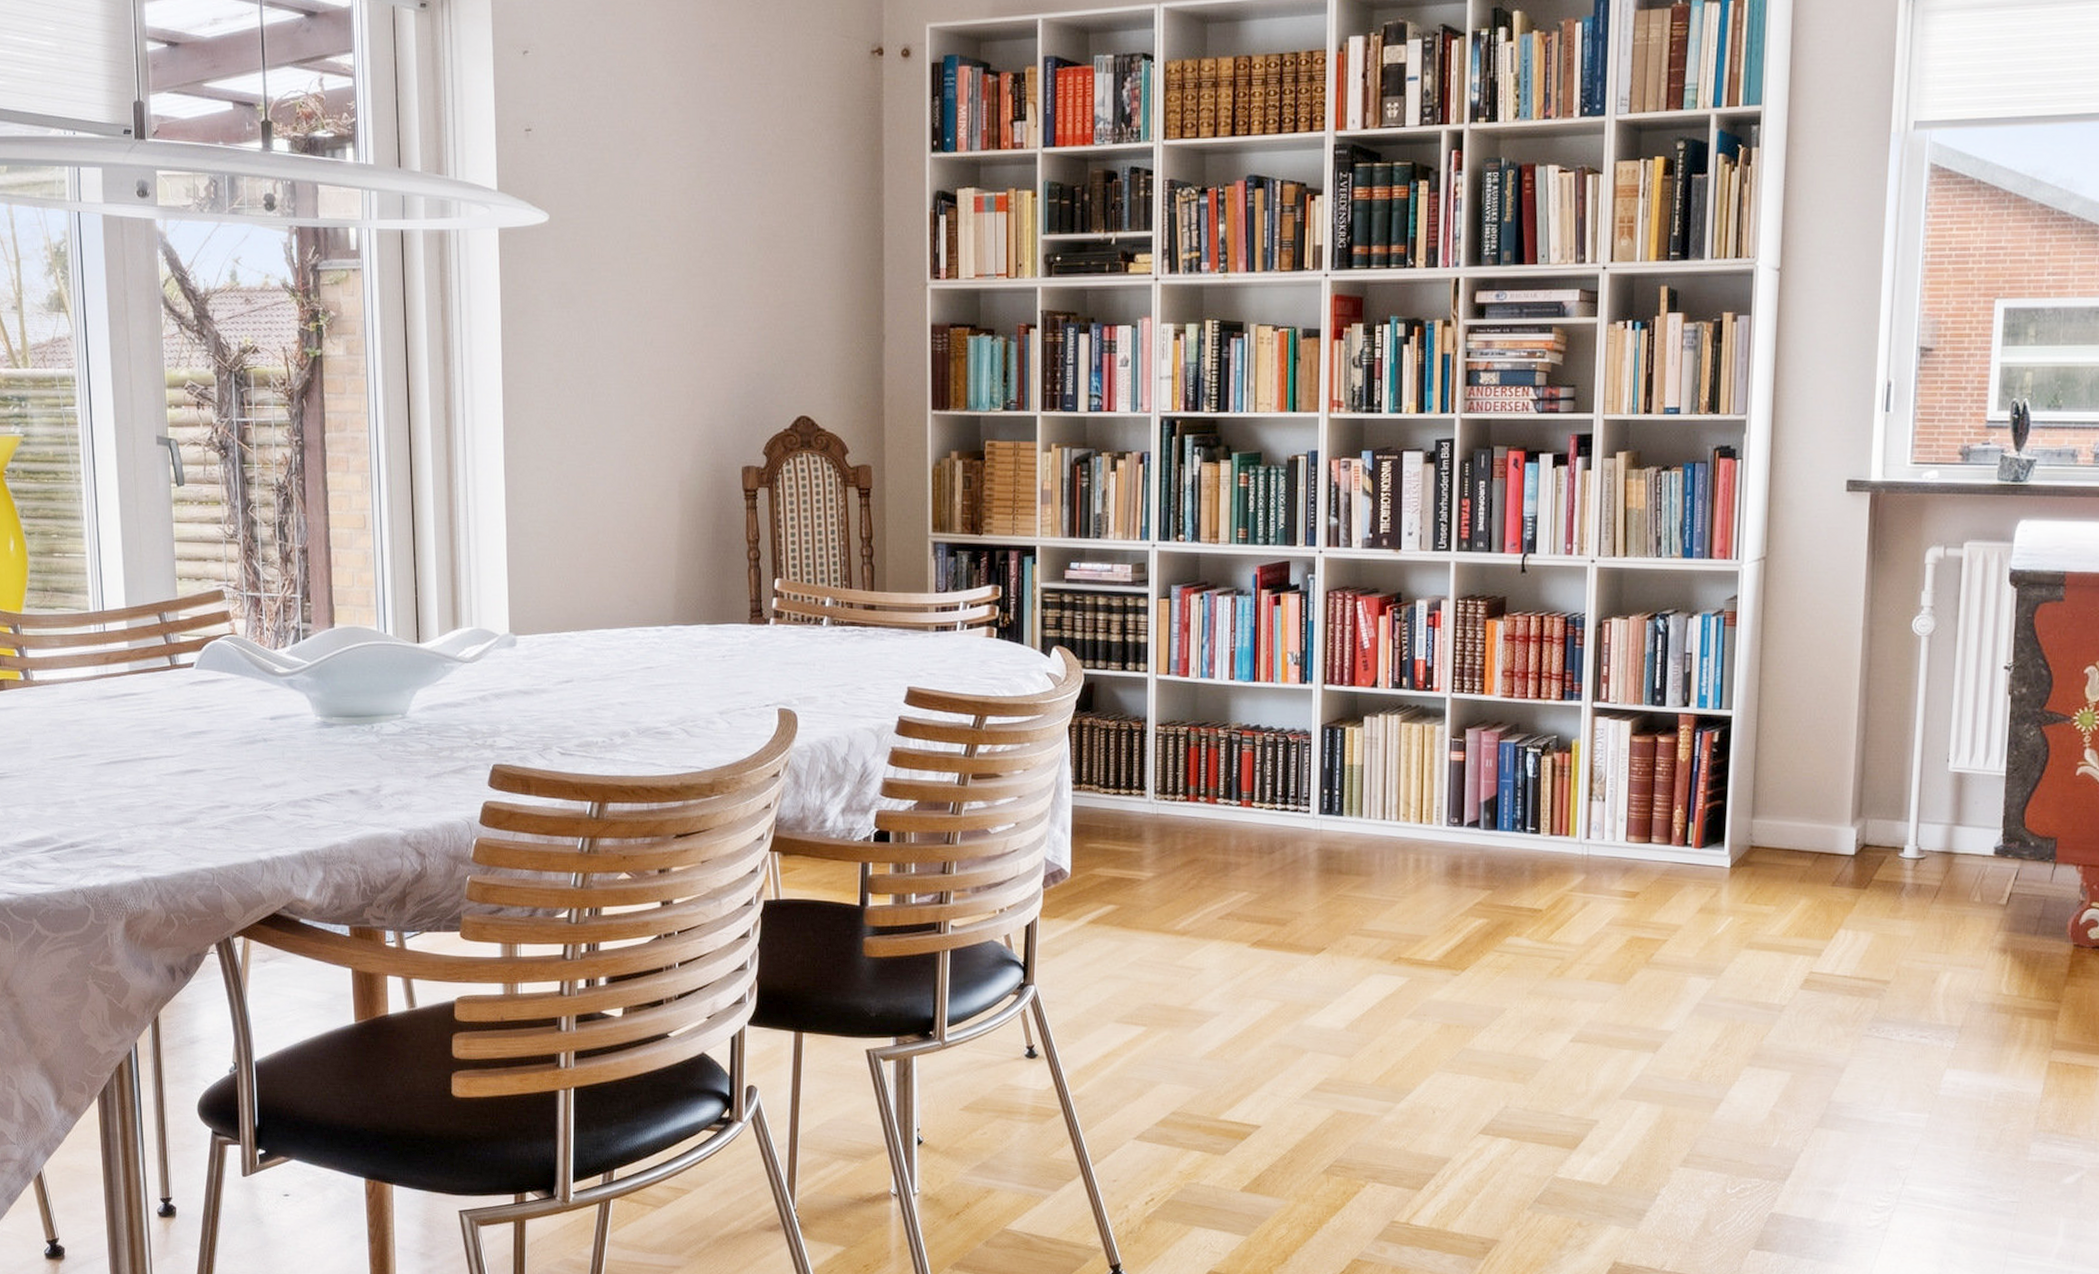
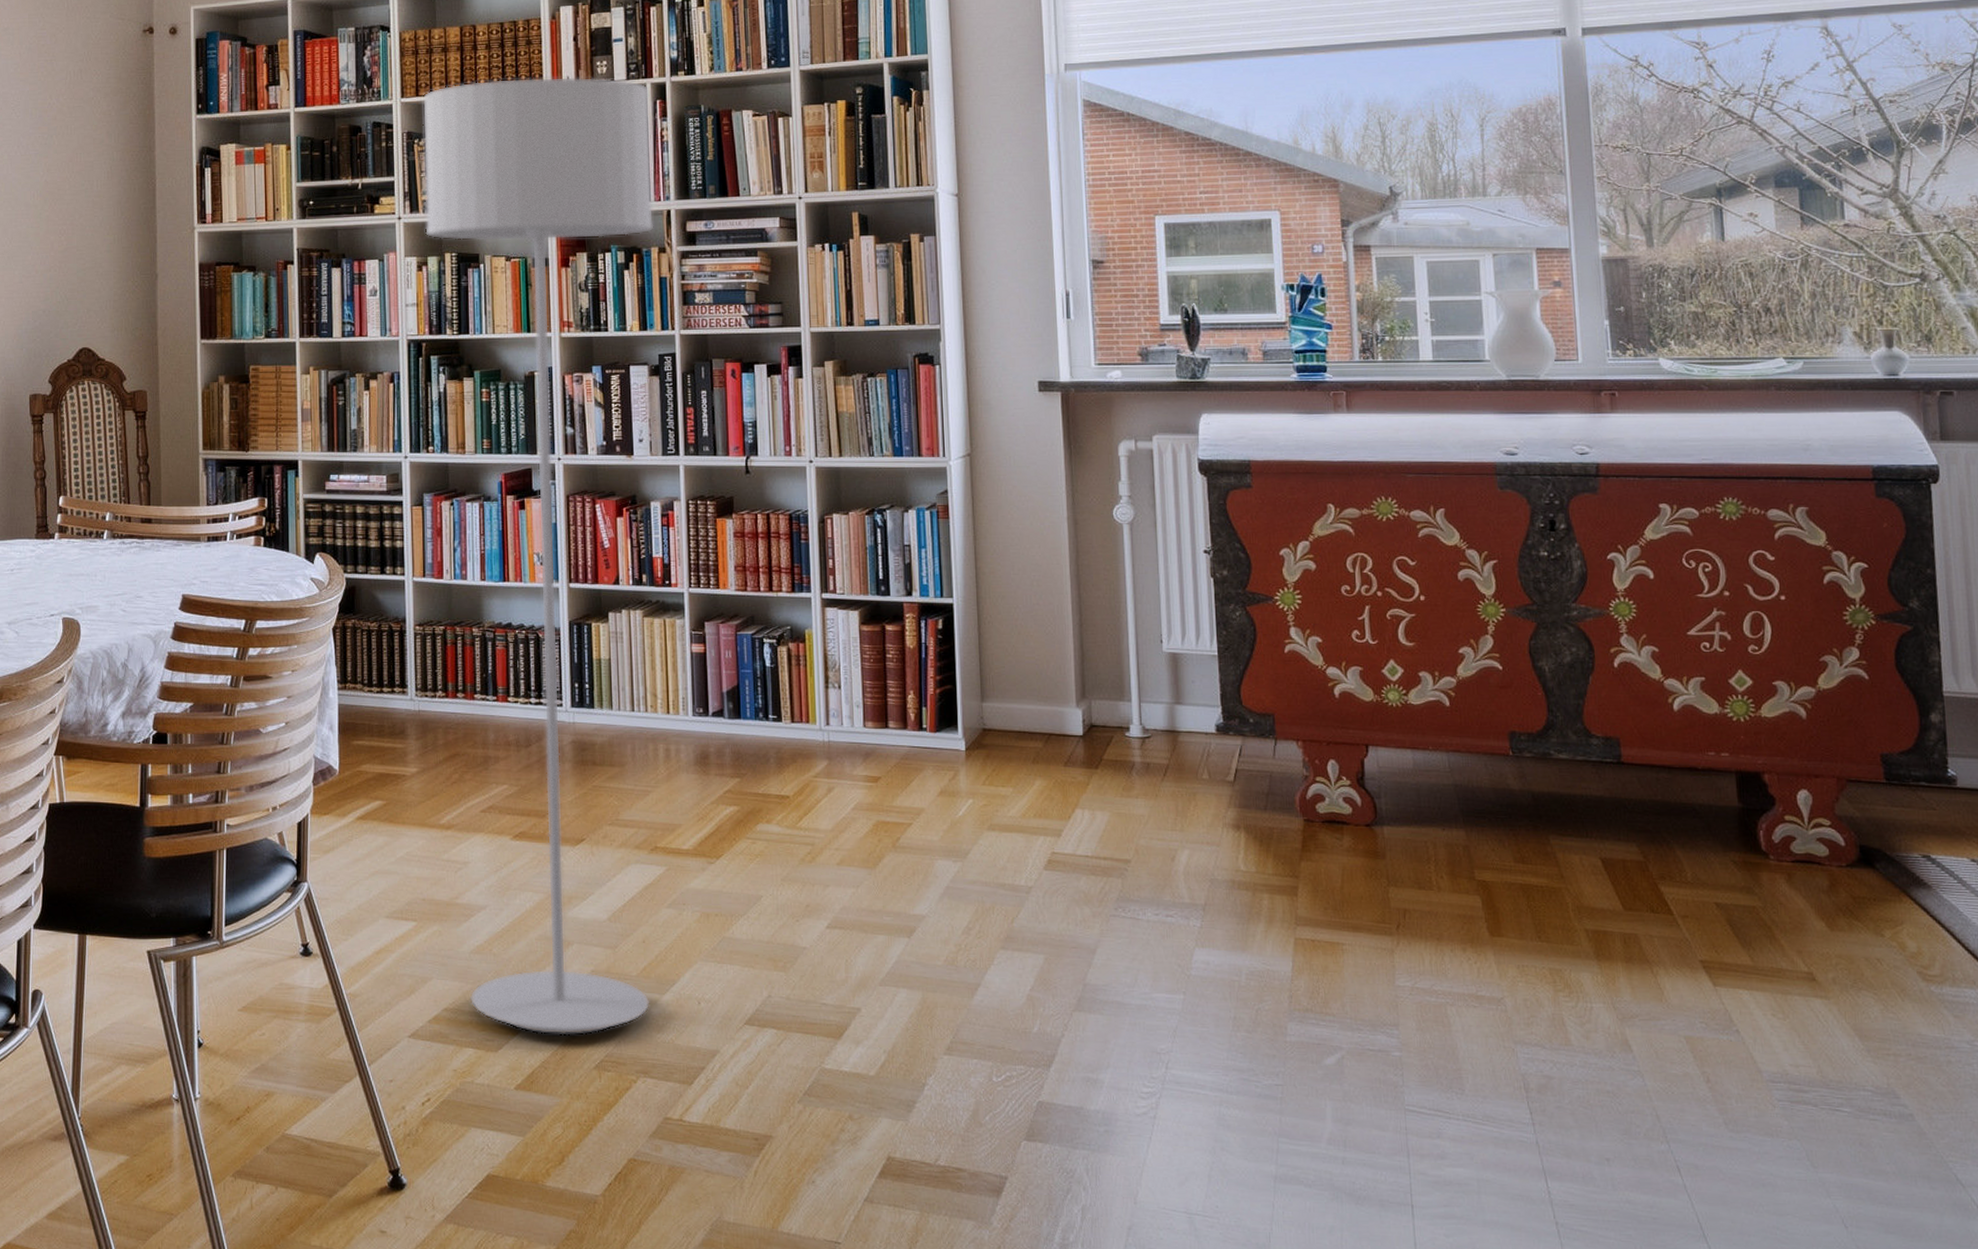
floor lamp: none [1185,120,1445,1141] -> present [422,76,654,1036]

